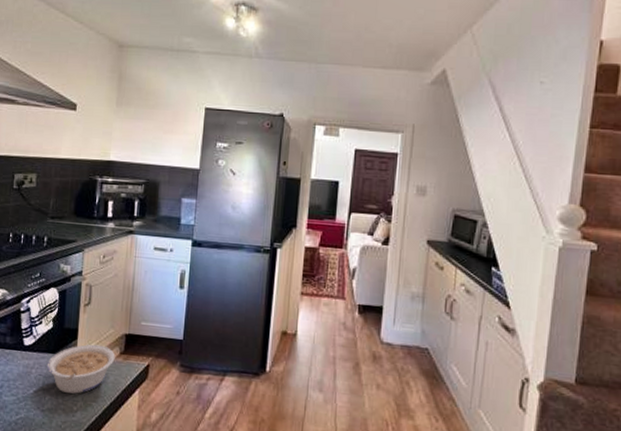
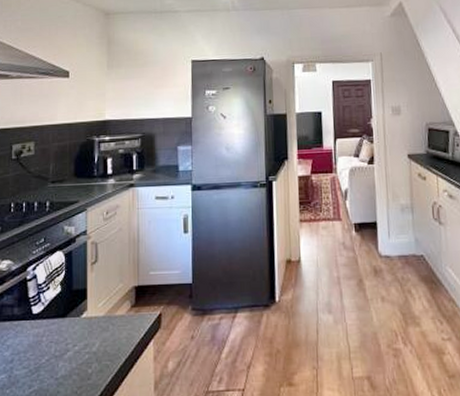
legume: present [46,344,115,394] -> none [57,301,127,357]

